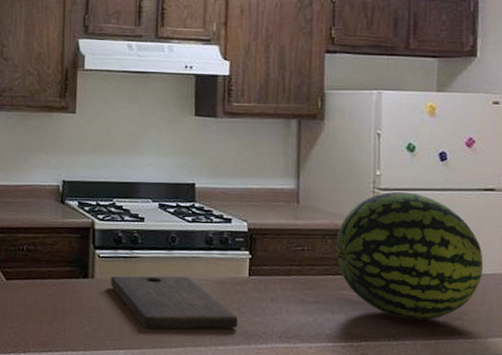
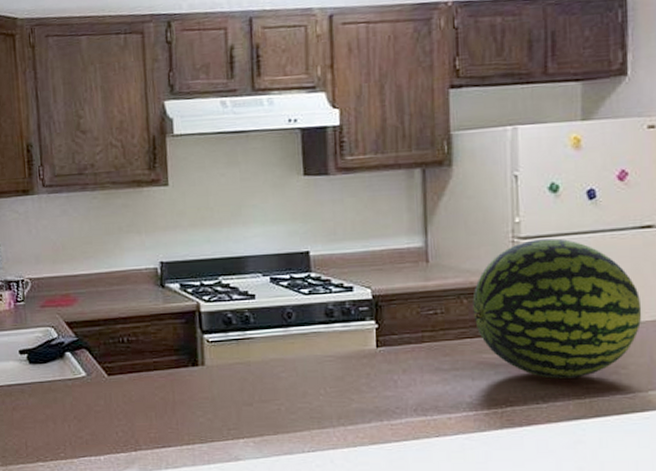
cutting board: present [111,275,238,329] -> none [223,354,368,414]

